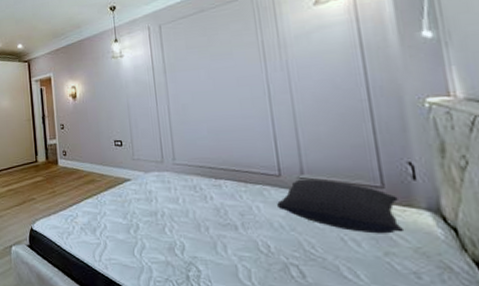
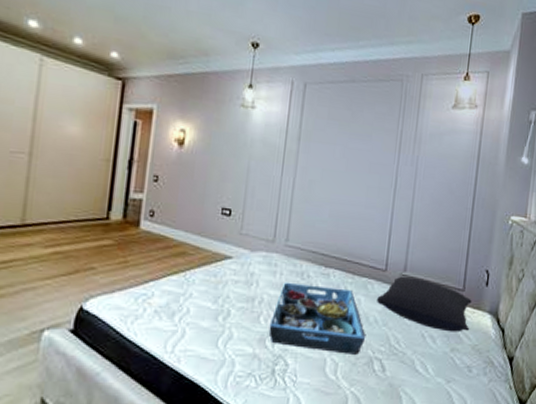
serving tray: none [175,196,275,261] -> present [268,282,366,355]

